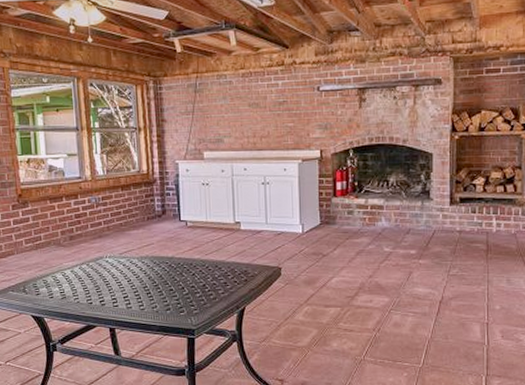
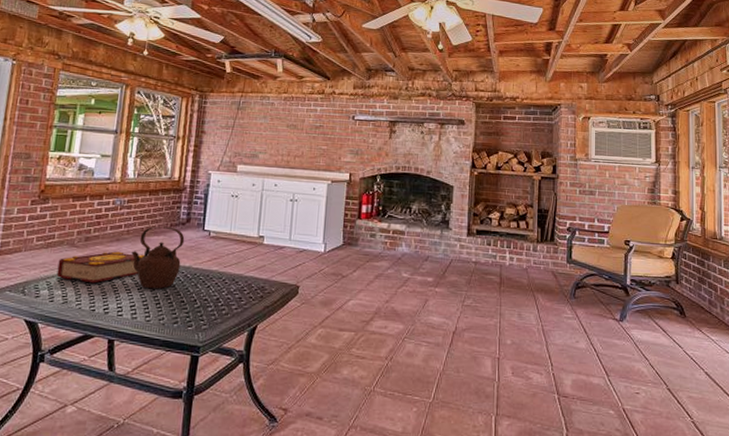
book: none [49,247,128,279] -> present [56,251,145,284]
teapot: none [115,220,164,280] -> present [131,226,185,289]

